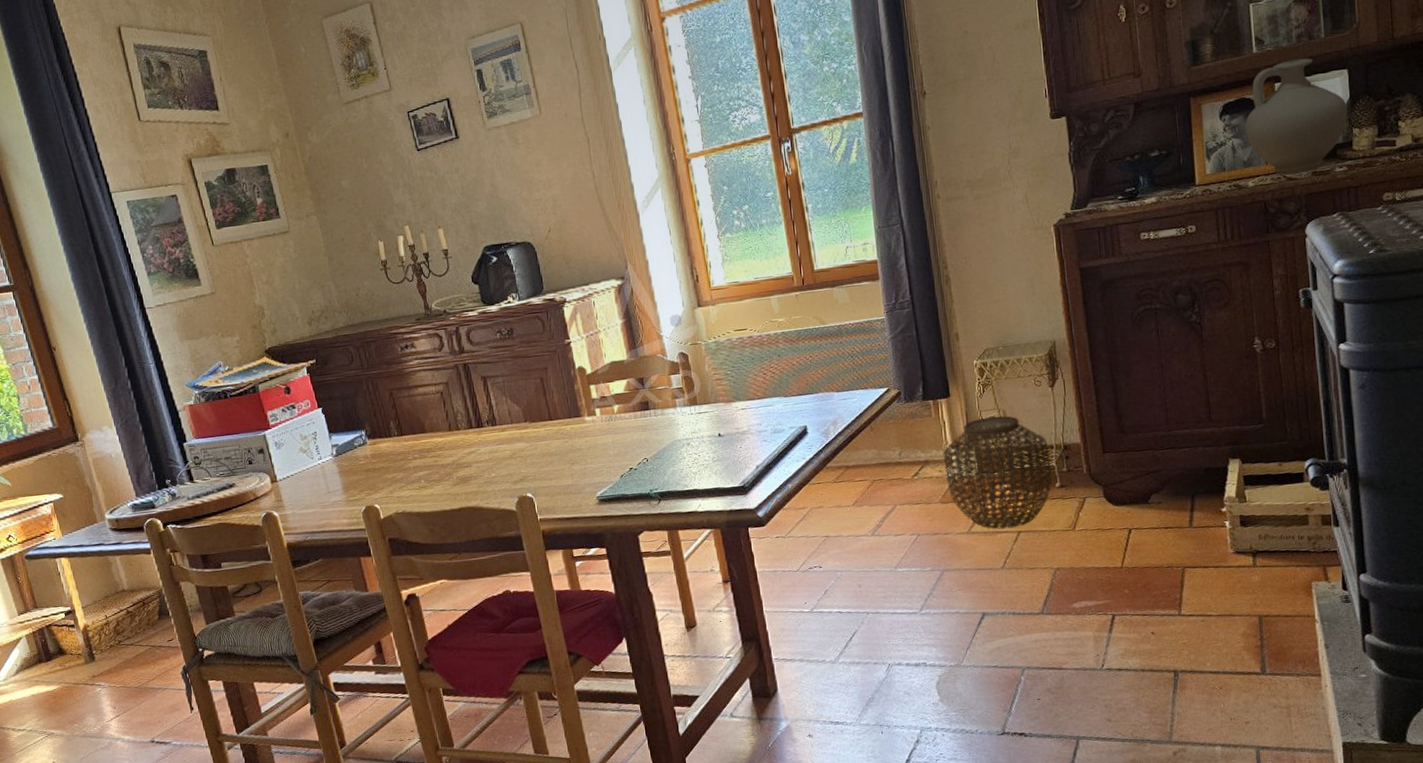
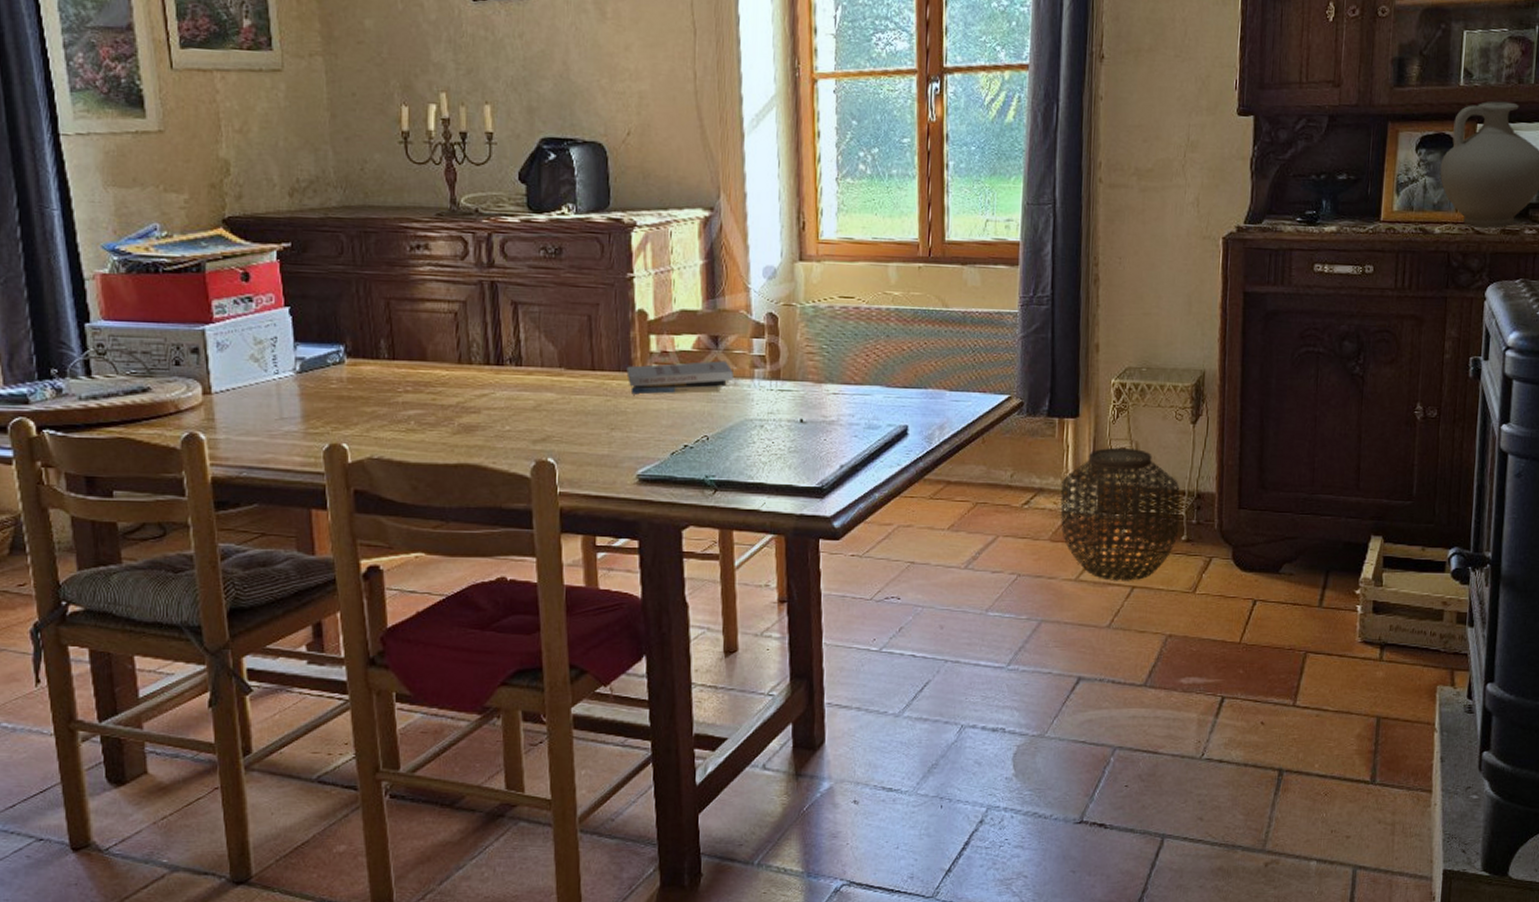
books: none [576,397,660,435] -> present [626,361,733,395]

